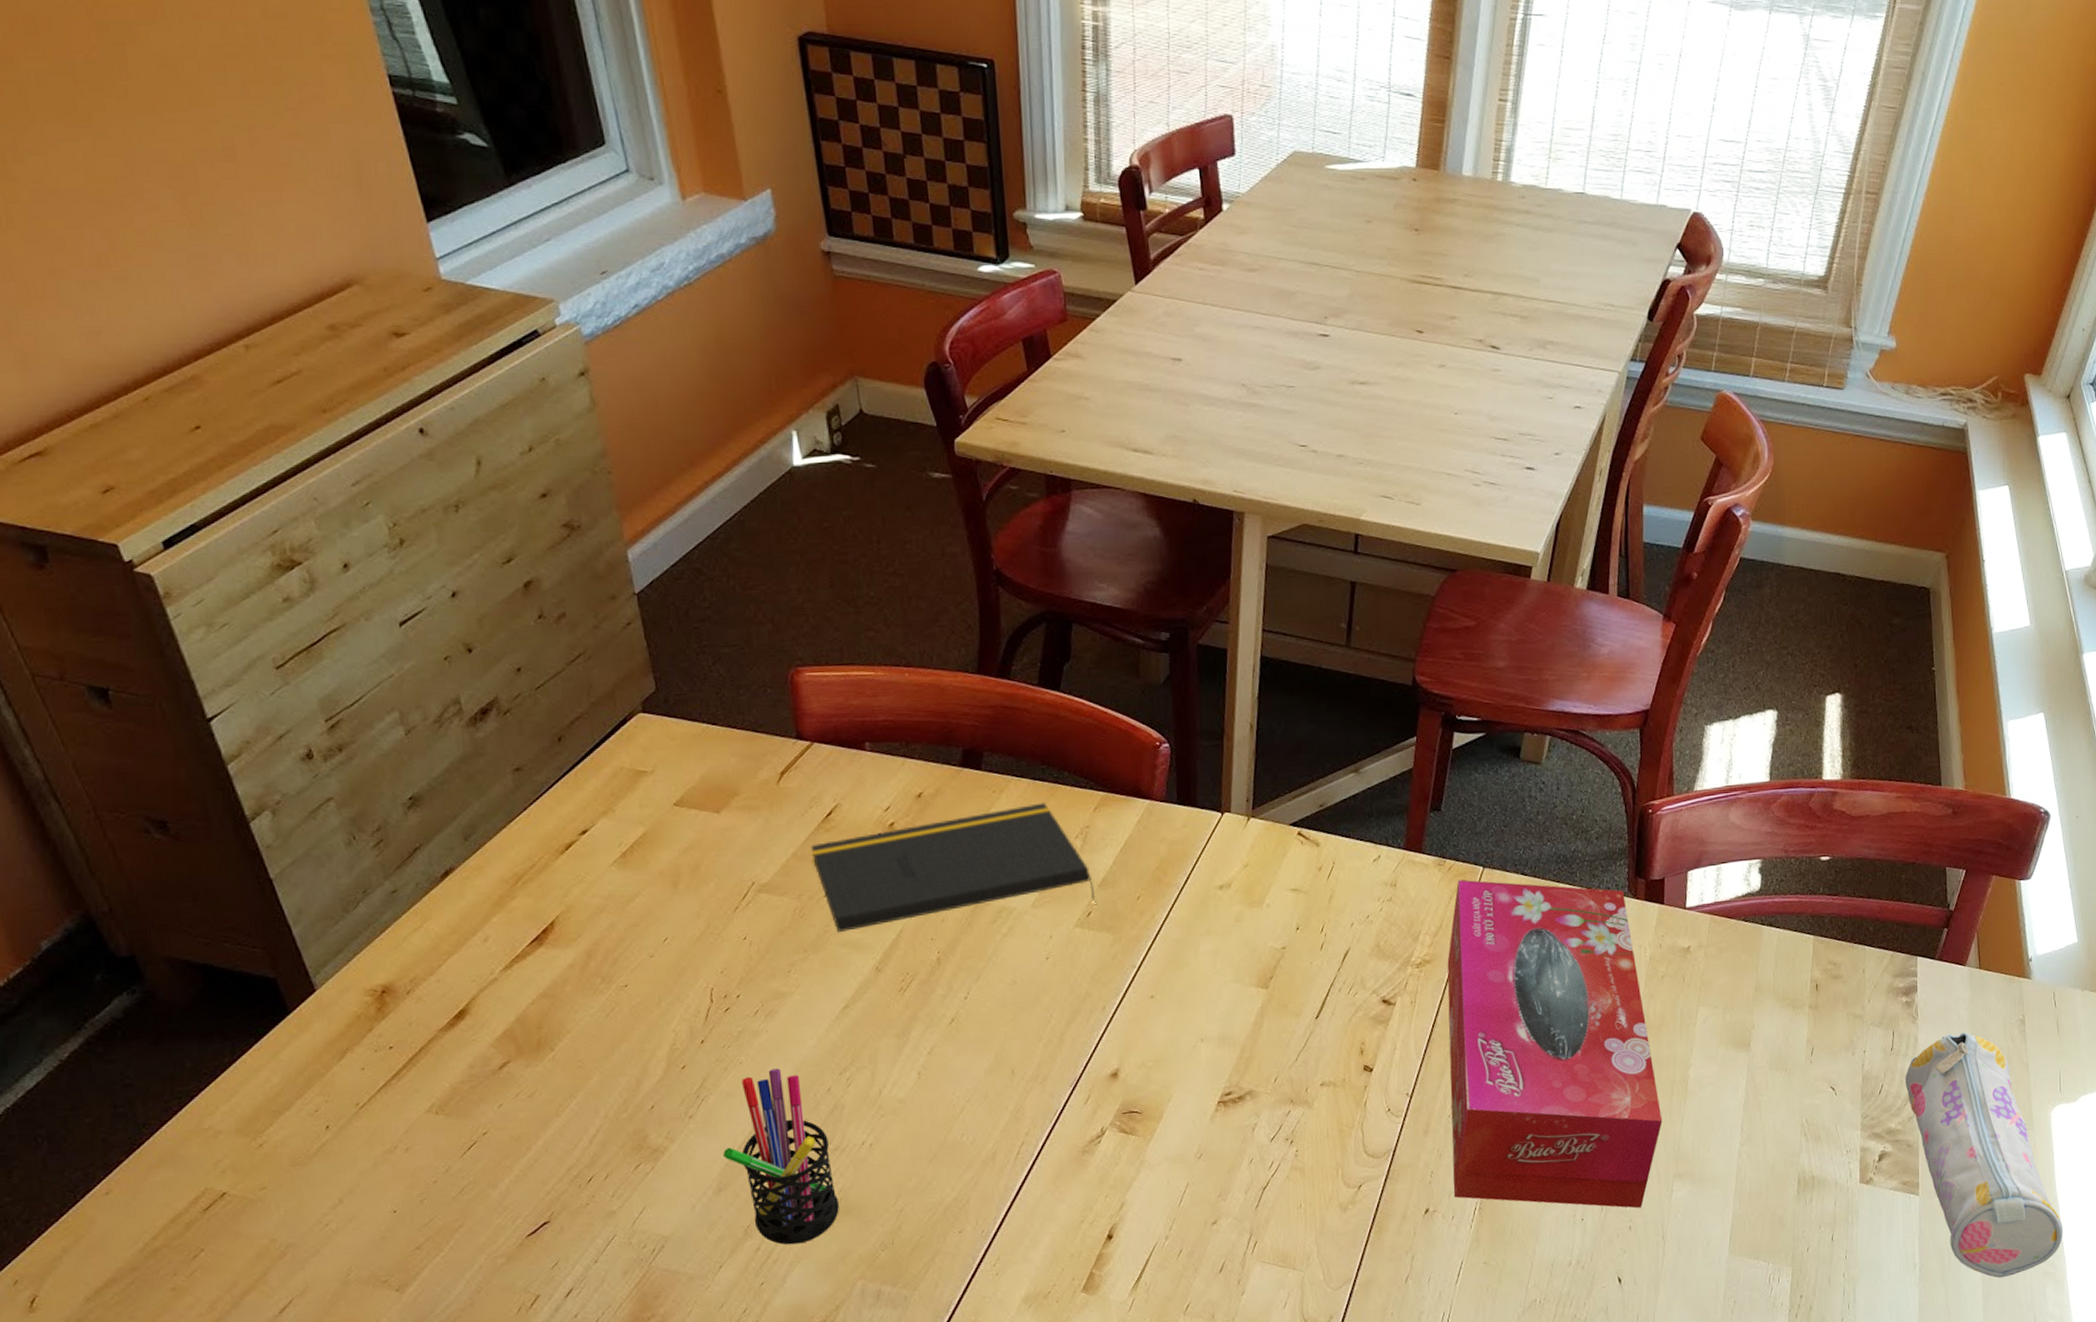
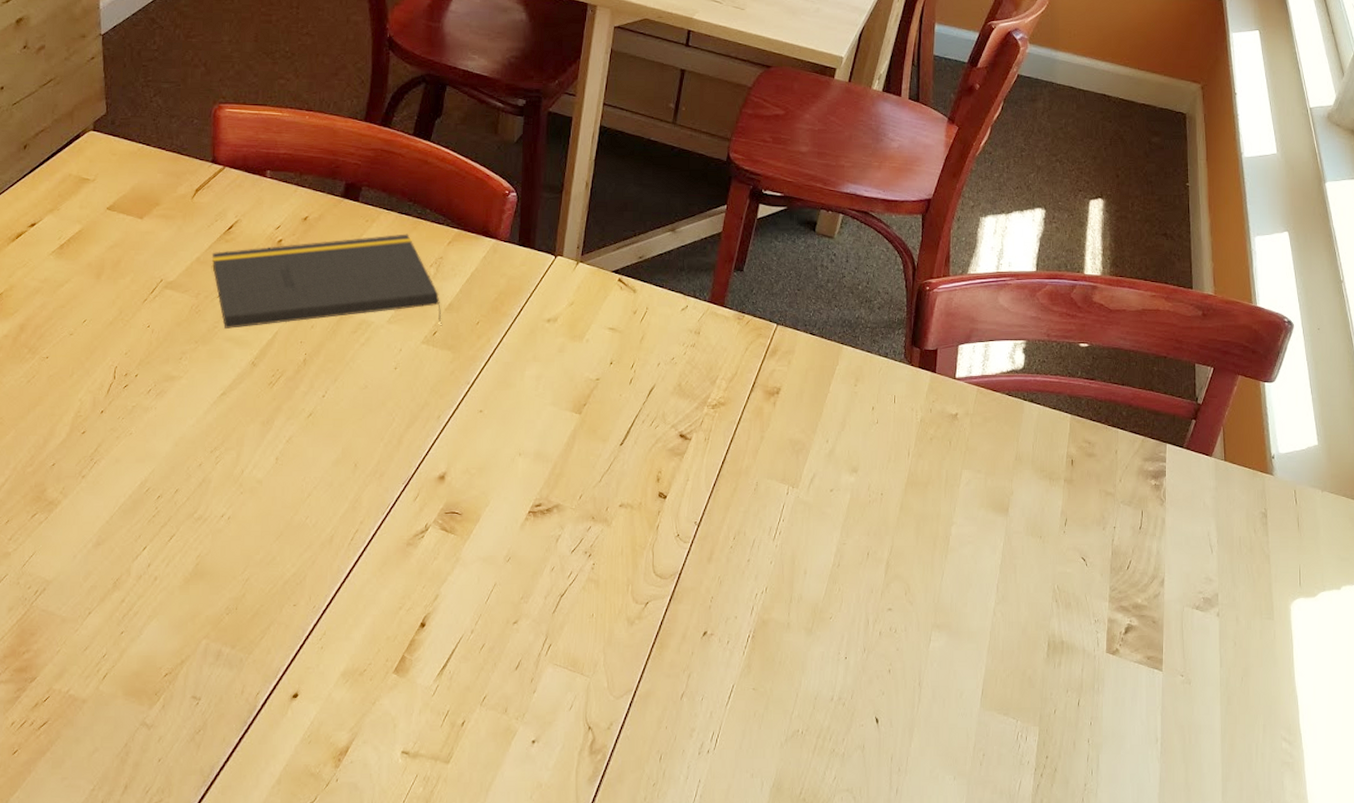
pen holder: present [723,1068,839,1245] -> none [106,442,196,600]
tissue box: present [1447,879,1663,1209] -> none [730,334,924,653]
pencil case: present [1905,1032,2064,1279] -> none [1152,519,1302,762]

